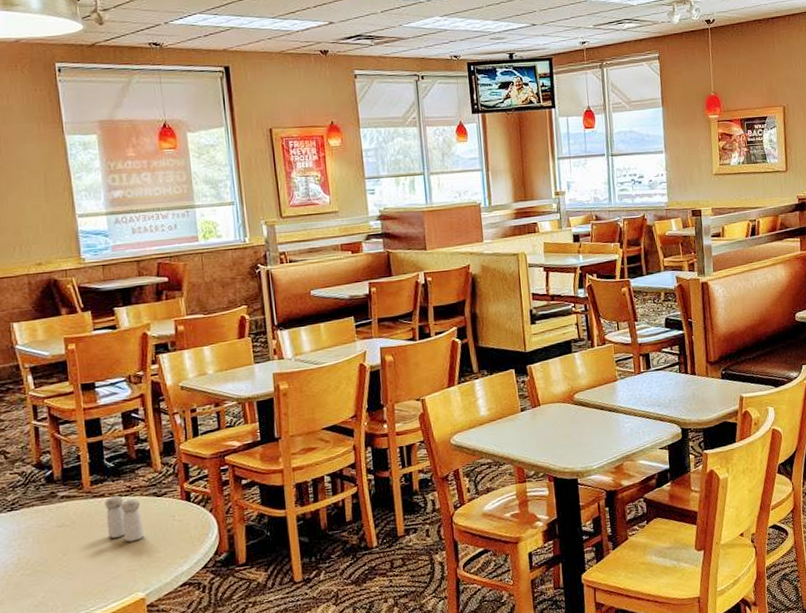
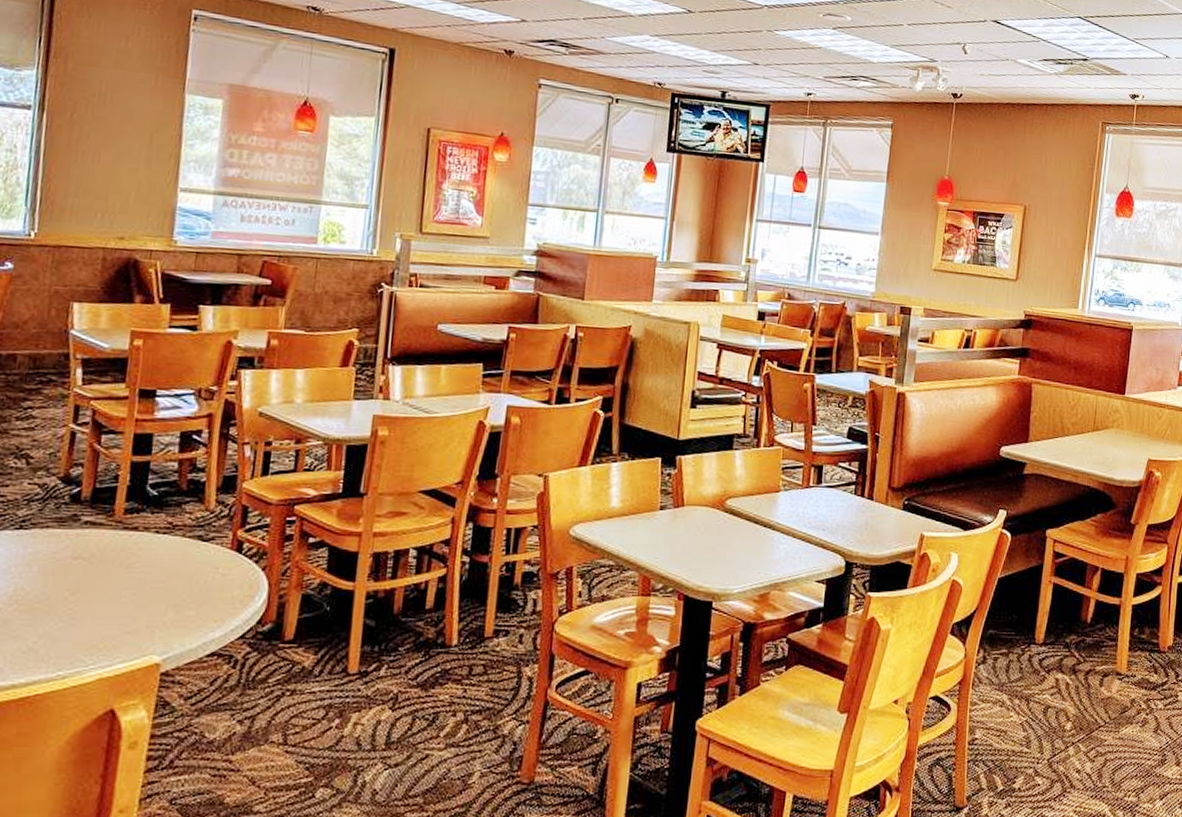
salt and pepper shaker: present [105,496,145,542] -> none [131,532,179,591]

